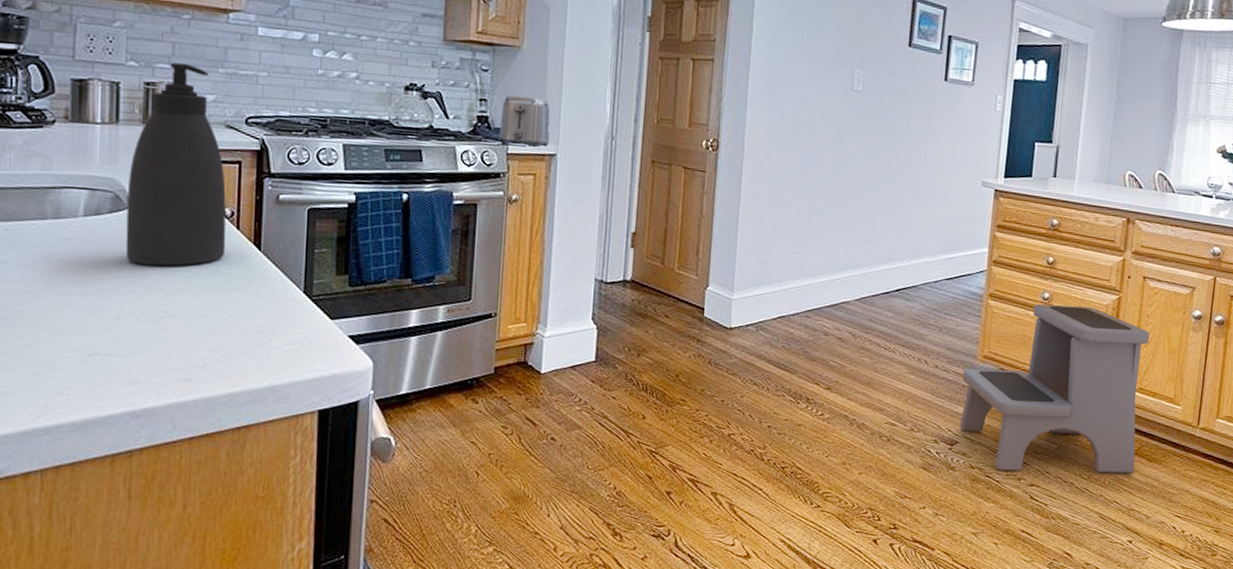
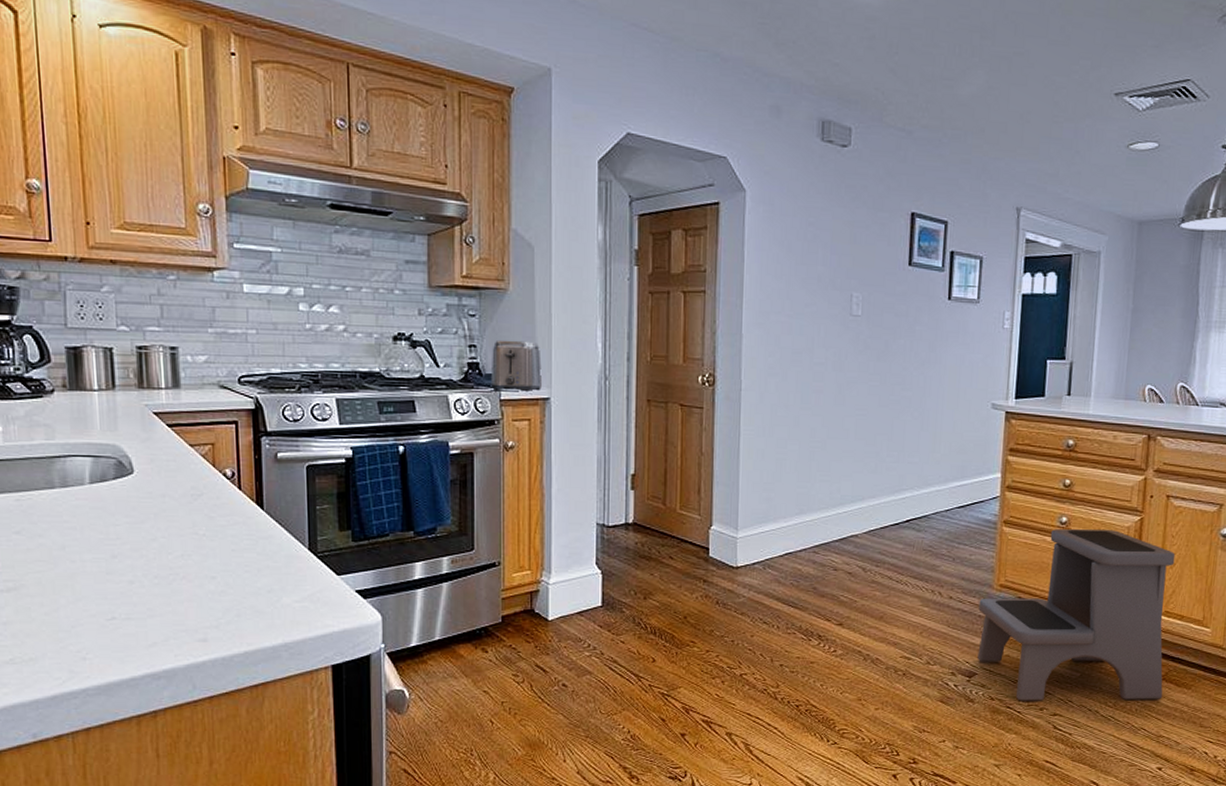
soap dispenser: present [125,62,227,266] -> none [129,324,230,529]

